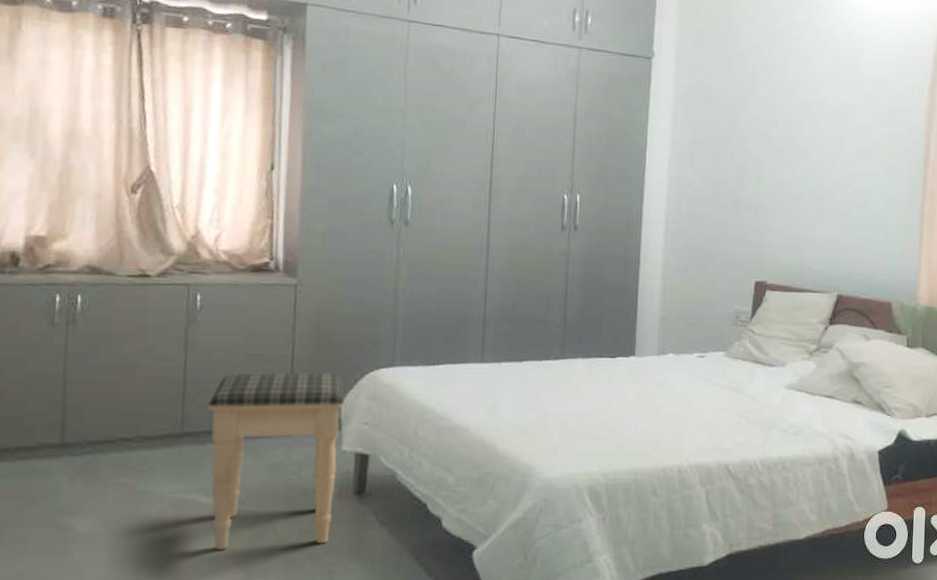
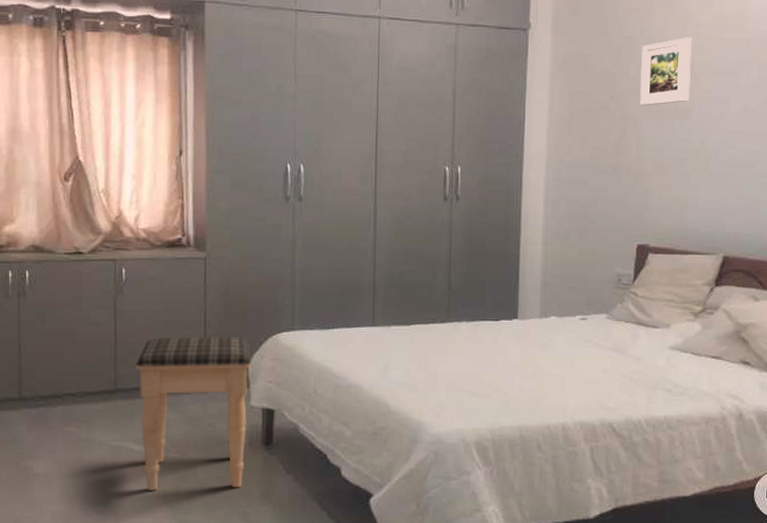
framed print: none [760,76,810,142] -> present [640,37,692,106]

